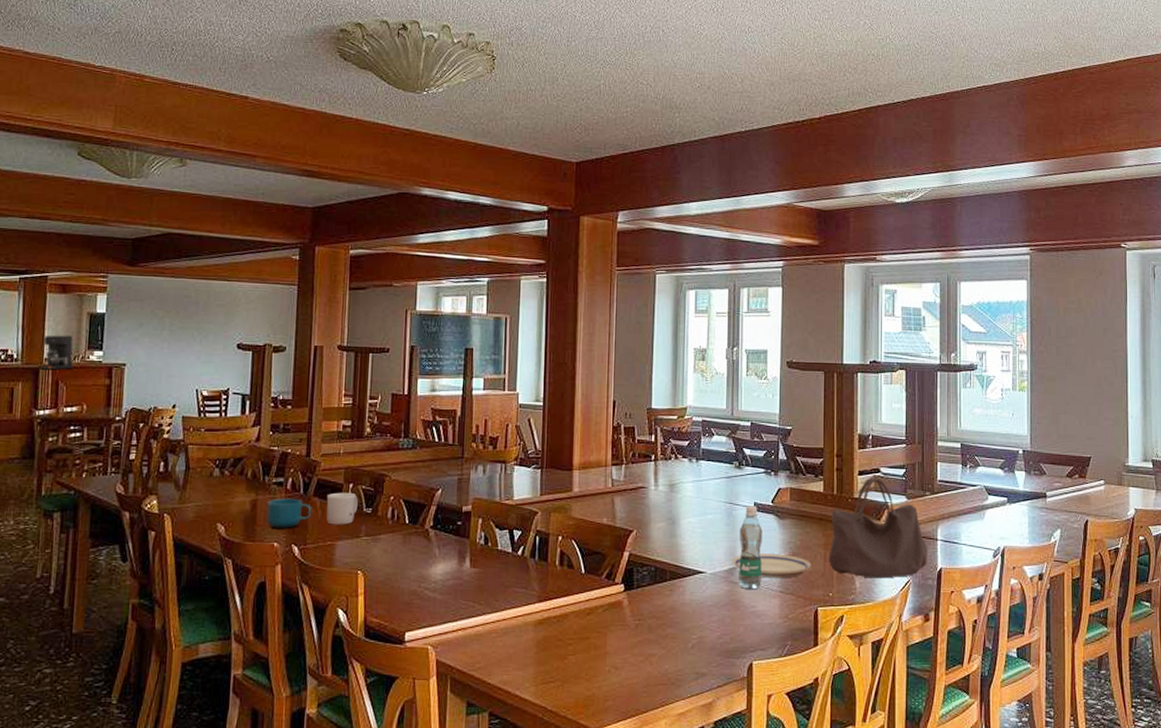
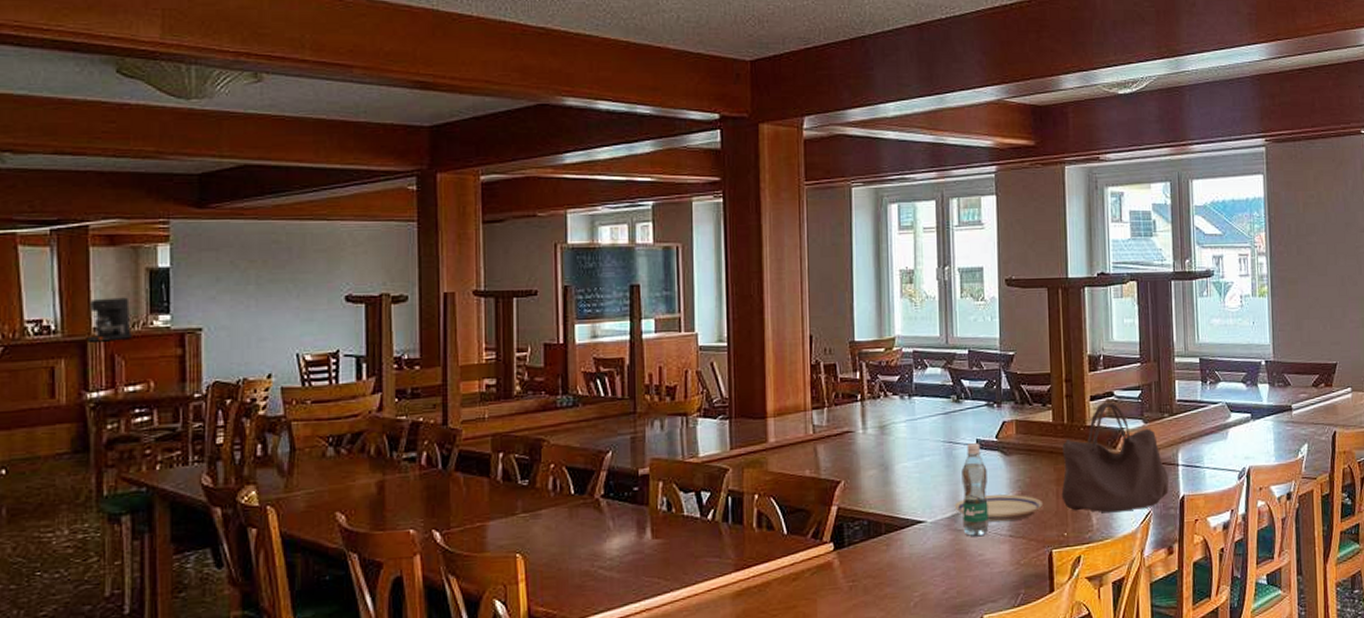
cup: present [265,498,313,530] -> none [396,475,455,514]
mug: present [326,492,358,525] -> none [471,463,511,503]

